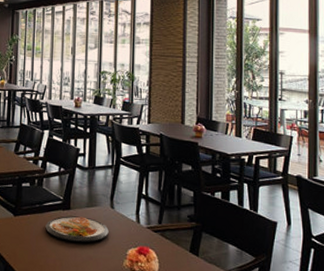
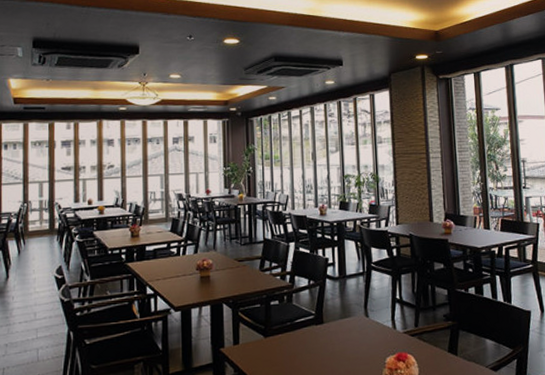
dish: present [45,216,109,243] -> none [298,329,365,357]

